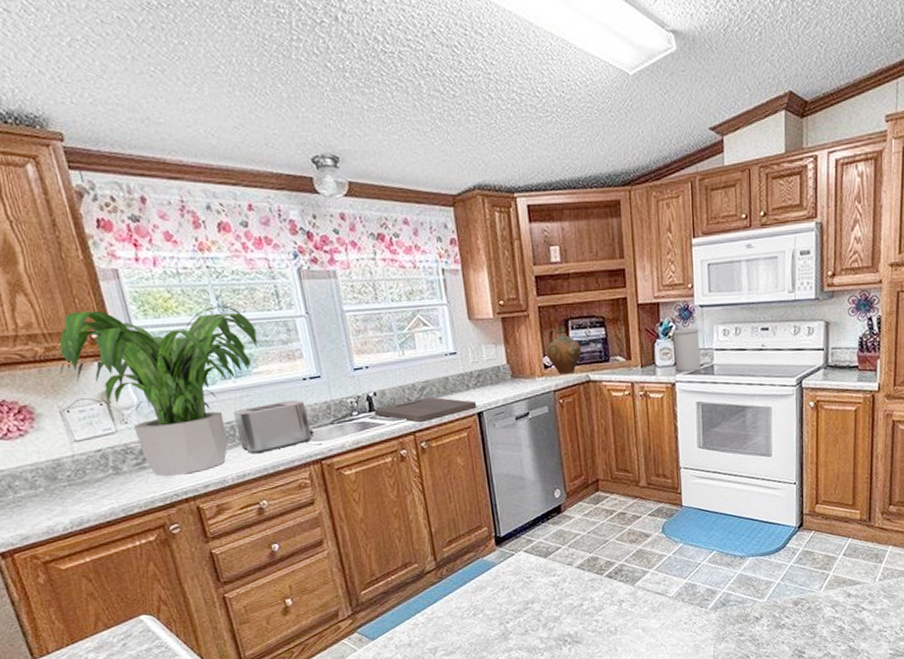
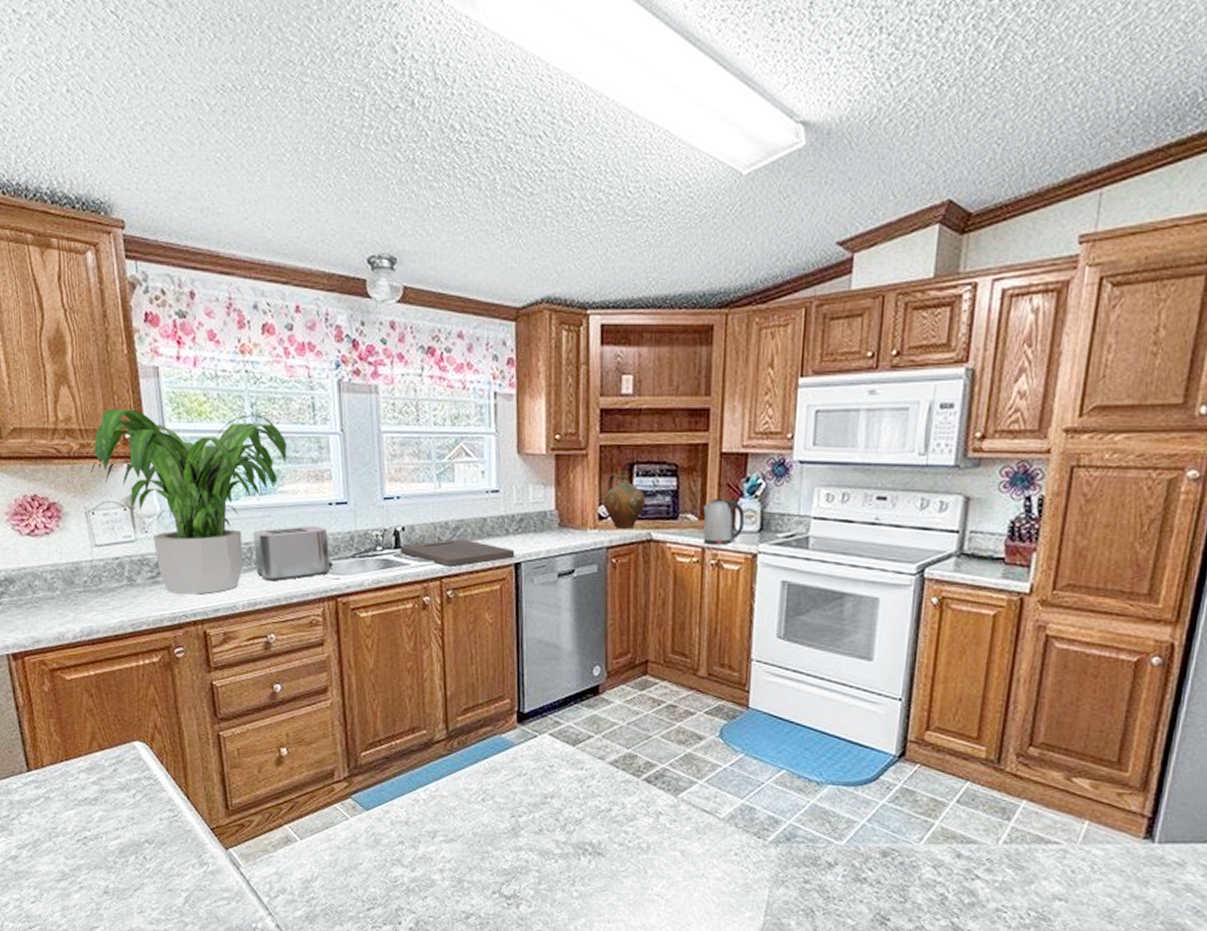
kettle: none [628,341,663,380] -> present [703,498,745,545]
canister: present [673,327,701,372] -> none [760,487,795,542]

